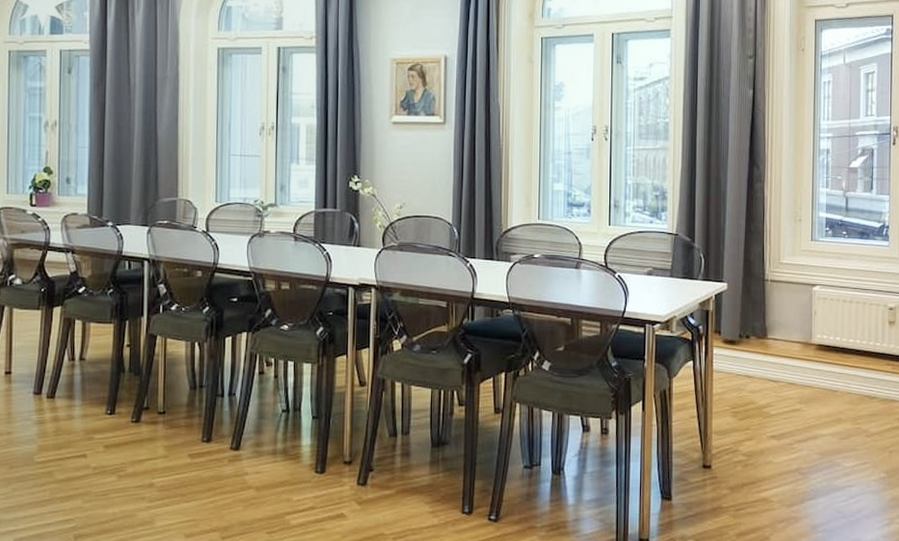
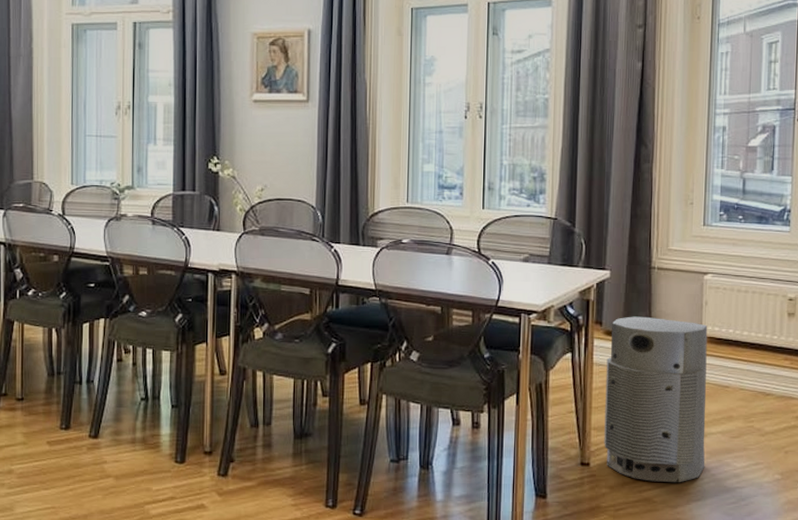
air purifier: none [724,325,818,483] -> present [604,316,708,483]

